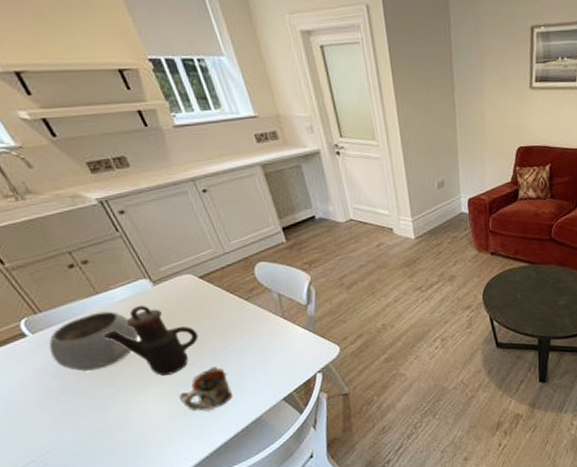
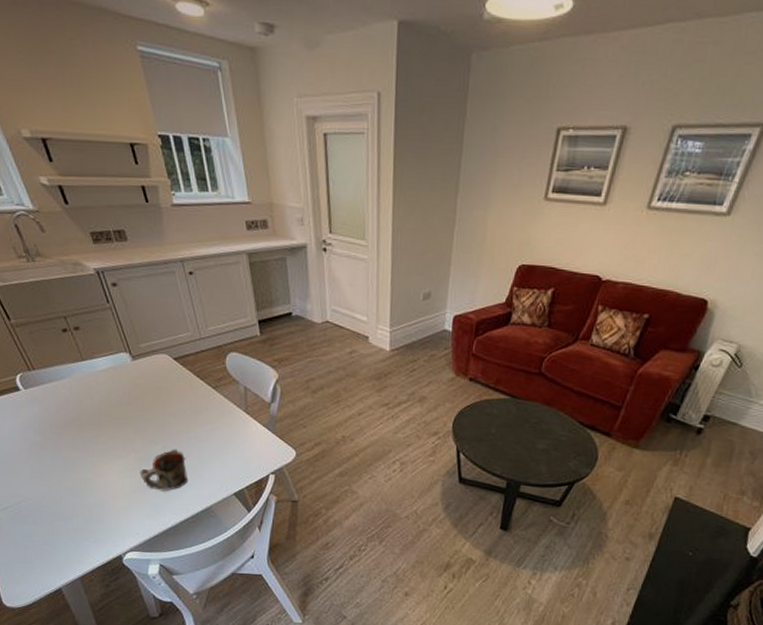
bowl: present [49,311,139,372] -> none [36,378,113,433]
teapot: present [103,305,199,376] -> none [82,377,166,449]

